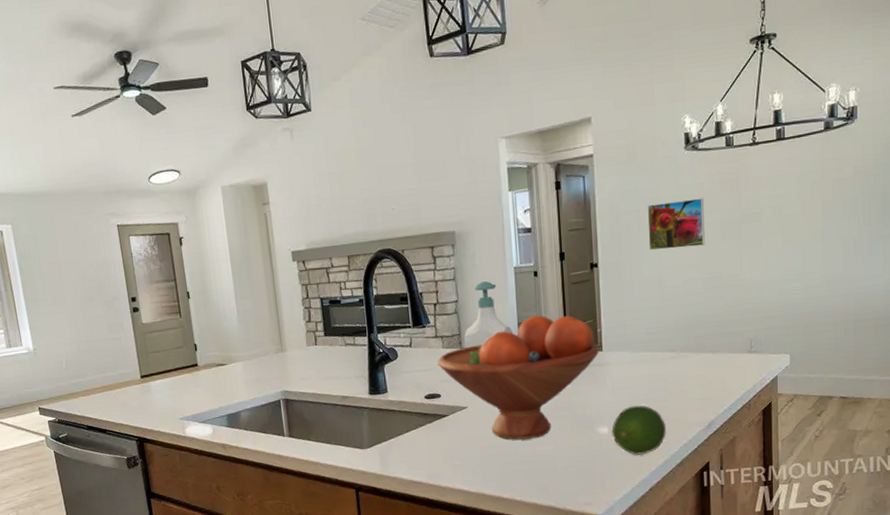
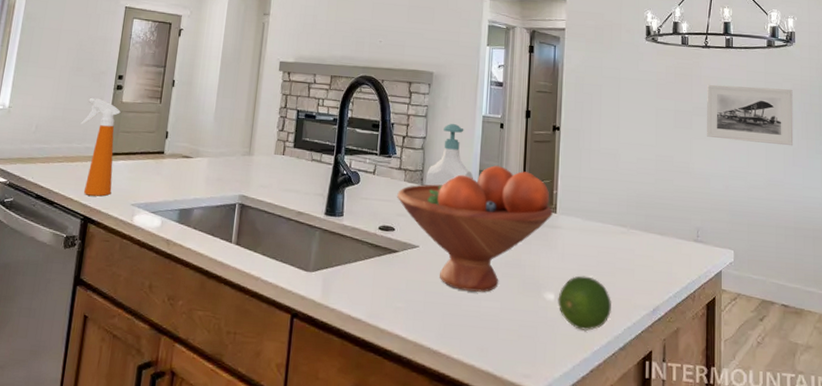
spray bottle: none [107,324,158,418] -> present [79,97,121,197]
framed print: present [647,198,705,251] -> none [608,82,660,129]
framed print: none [756,173,854,244] -> present [707,84,794,146]

